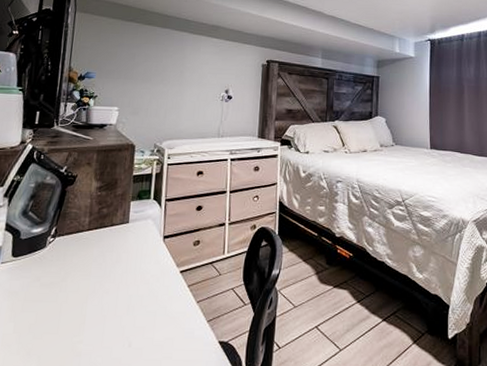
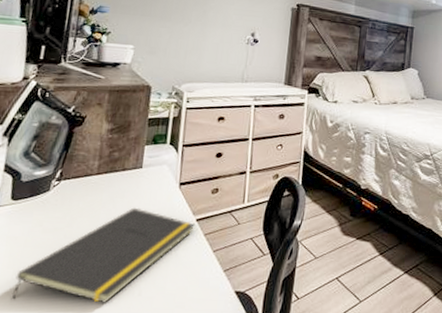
notepad: none [13,261,180,356] -> present [11,207,196,304]

